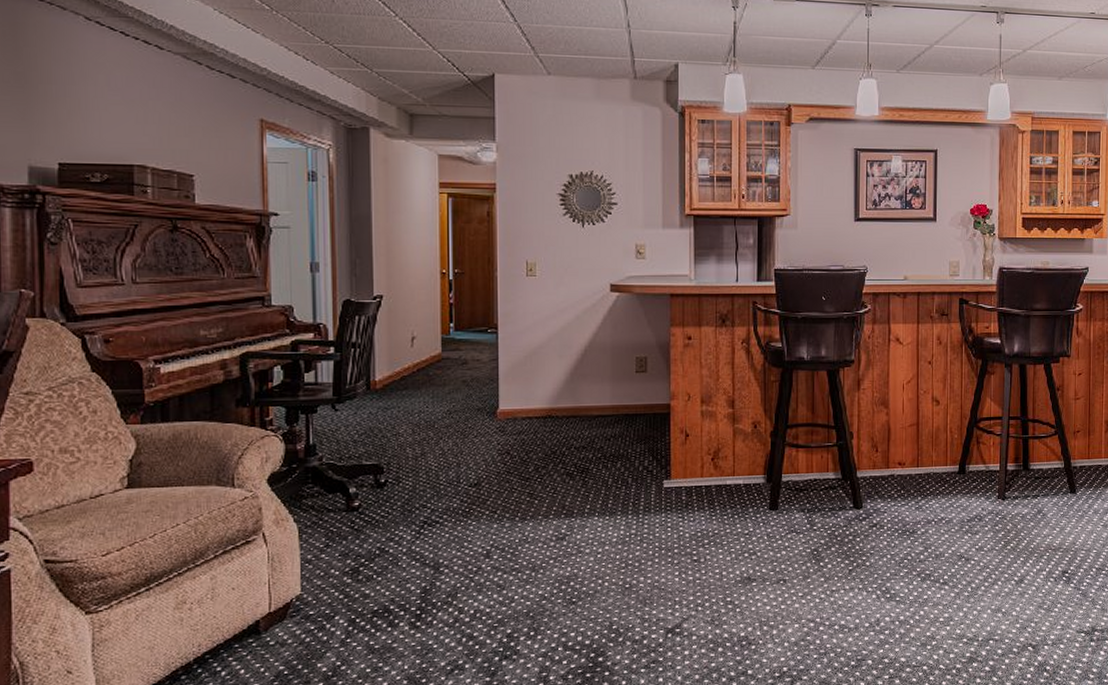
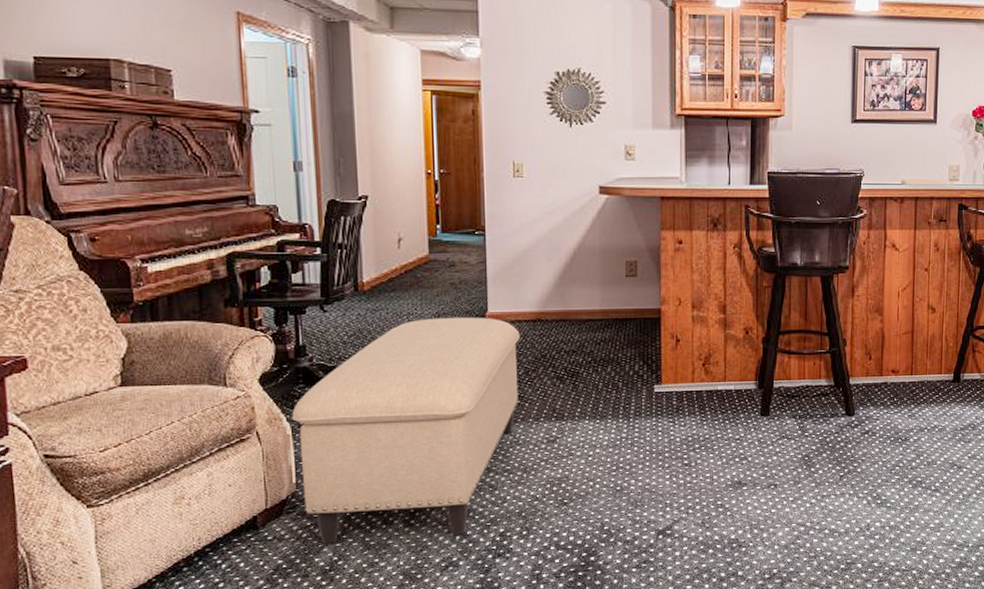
ottoman: none [299,414,530,648] -> present [292,317,520,544]

